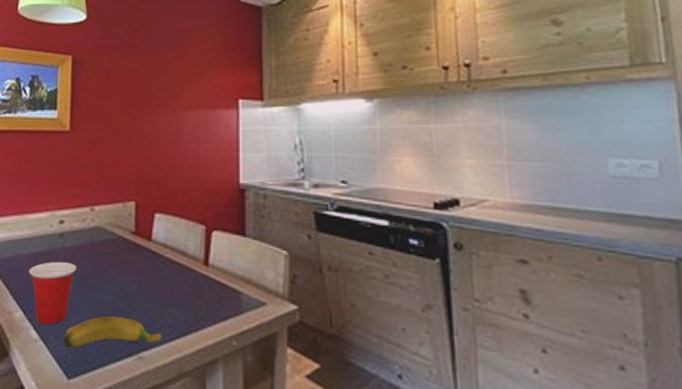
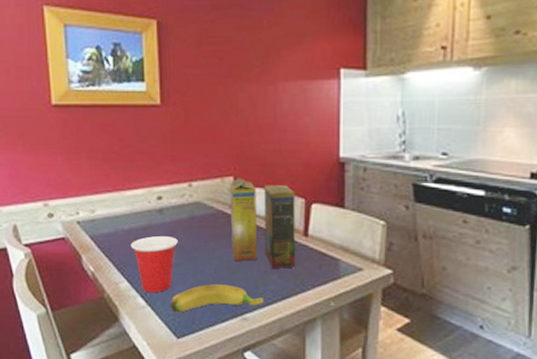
cereal box: none [129,203,196,301] -> present [230,178,295,269]

